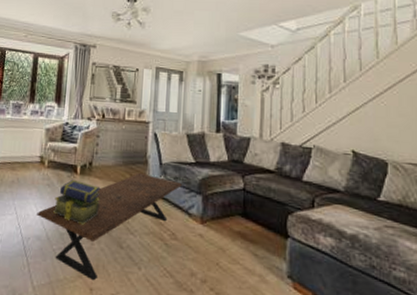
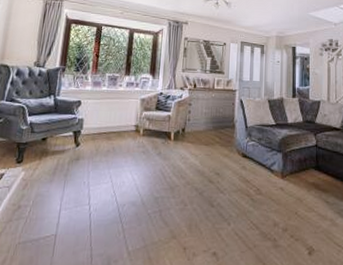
coffee table: present [37,173,183,281] -> none [132,137,266,240]
stack of books: present [53,179,101,225] -> none [148,145,193,188]

